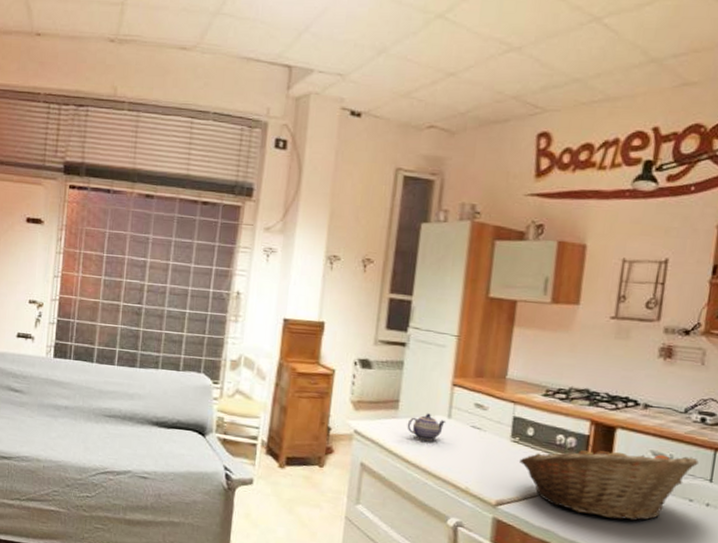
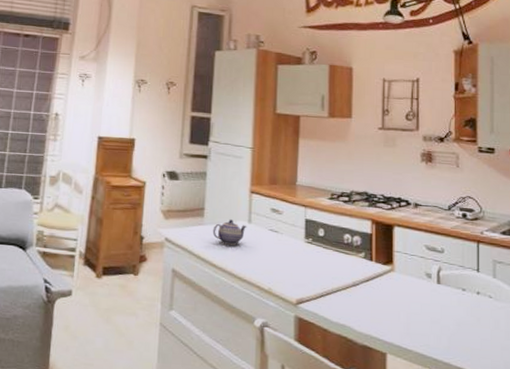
fruit basket: present [519,443,699,521] -> none [314,241,465,312]

